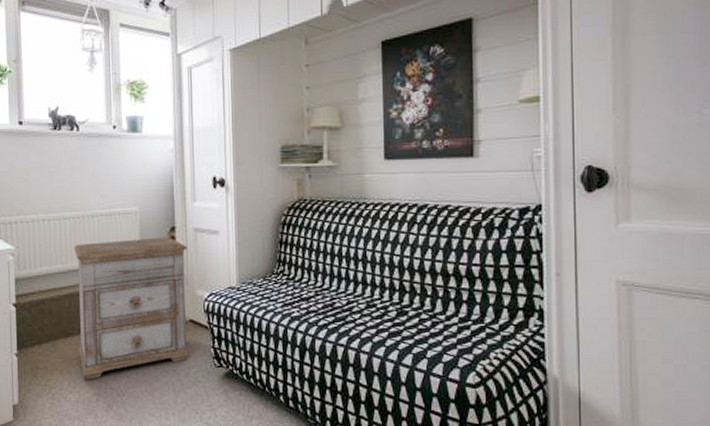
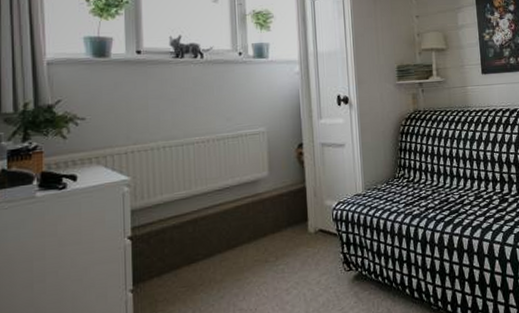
nightstand: present [74,237,189,380] -> none [198,153,319,305]

